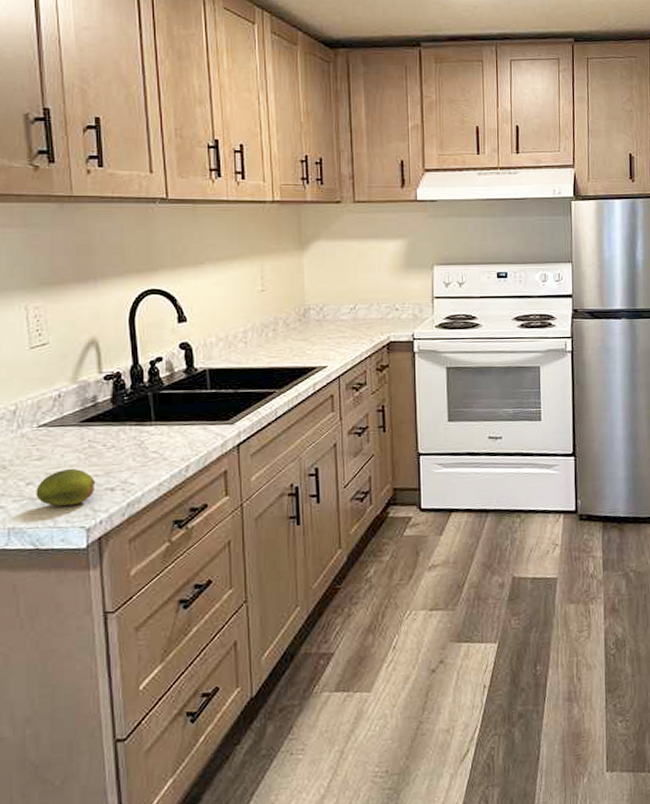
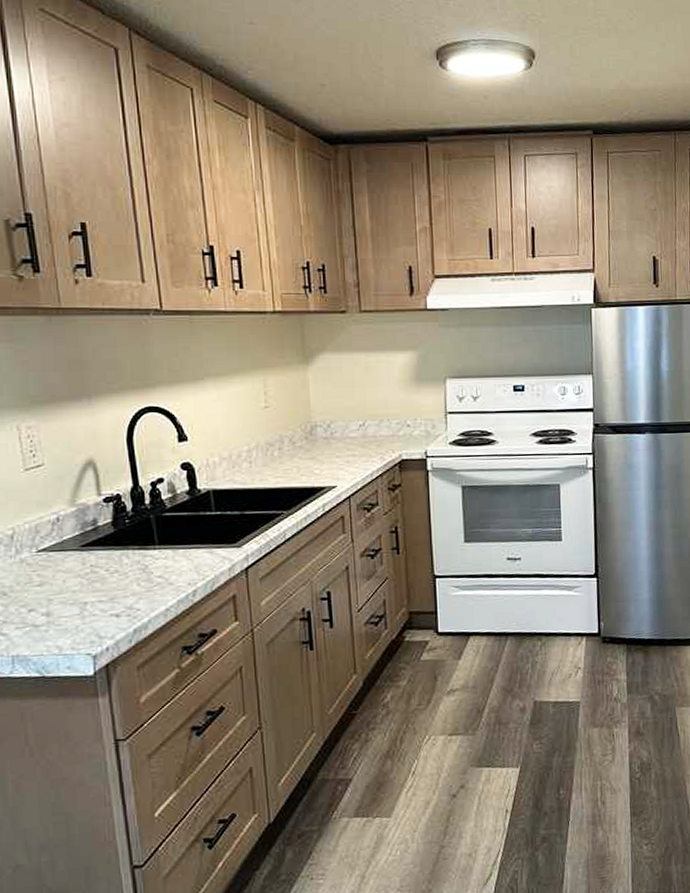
fruit: present [36,468,96,506] -> none [38,594,100,633]

